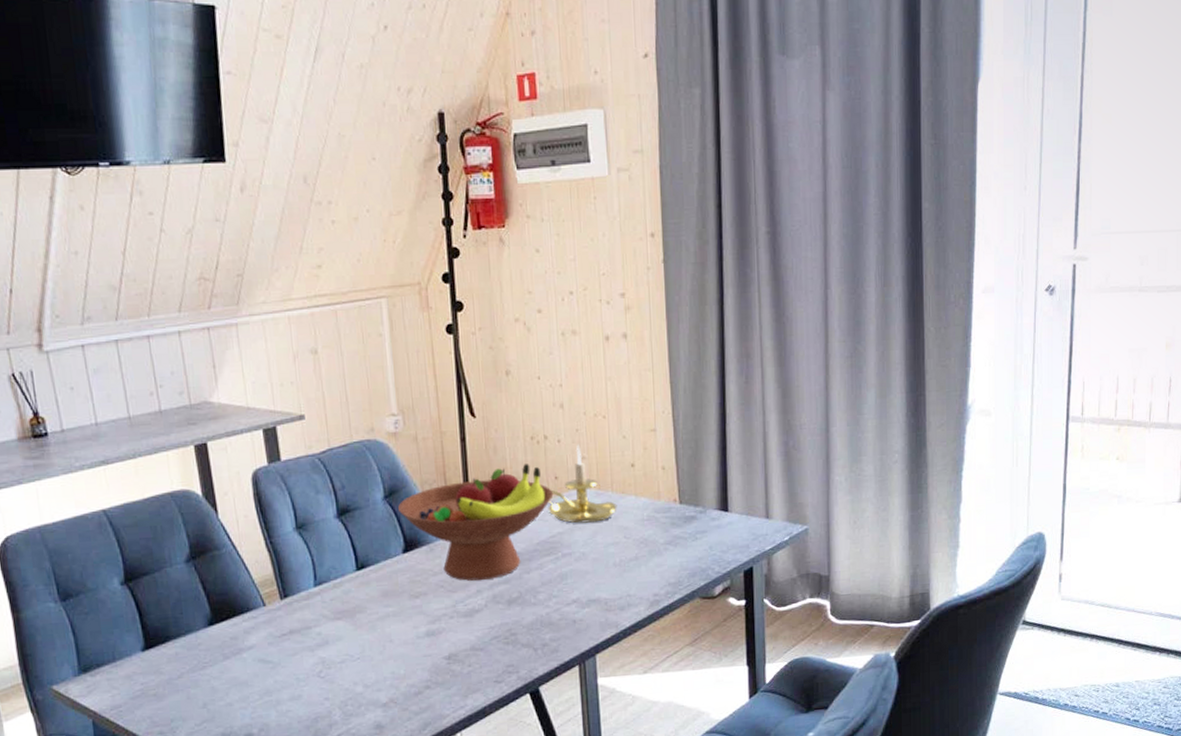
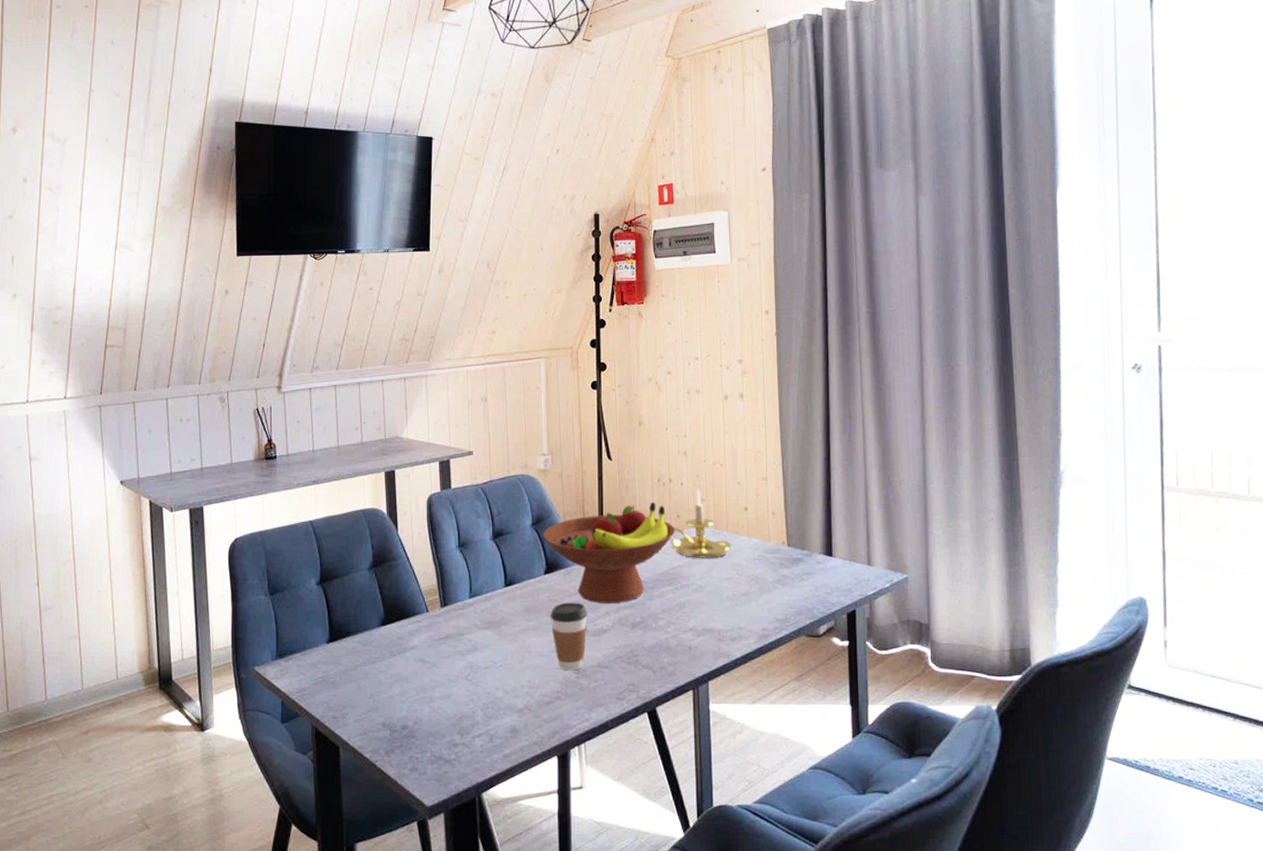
coffee cup: none [412,581,457,658] -> present [550,602,587,671]

